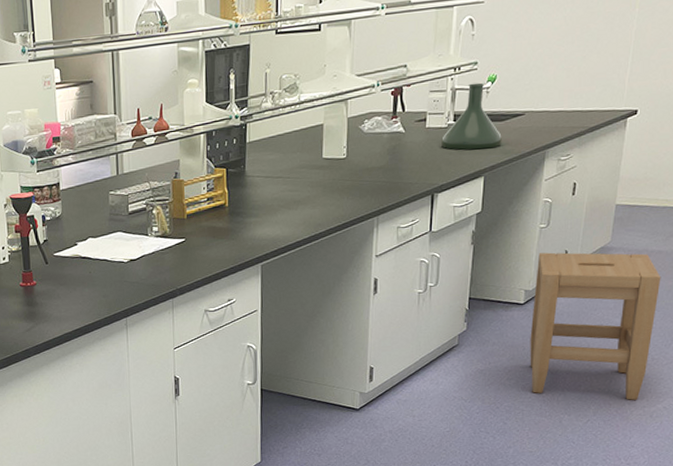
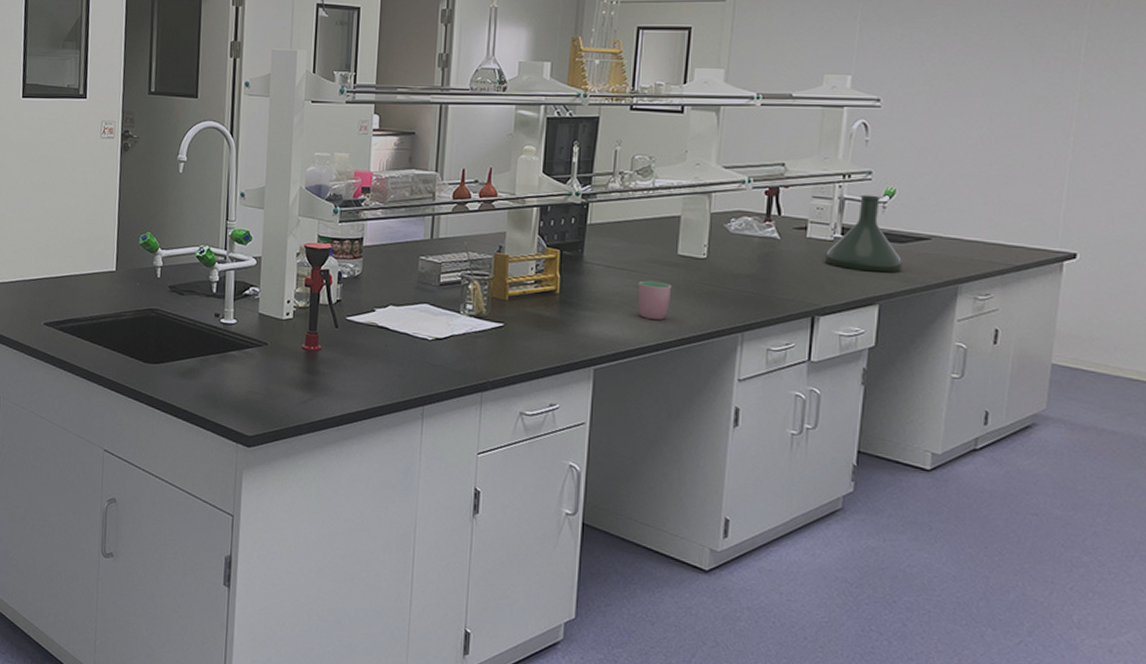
cup: none [291,183,320,217] -> present [637,280,672,320]
stool: present [530,252,661,400] -> none [939,409,1117,625]

